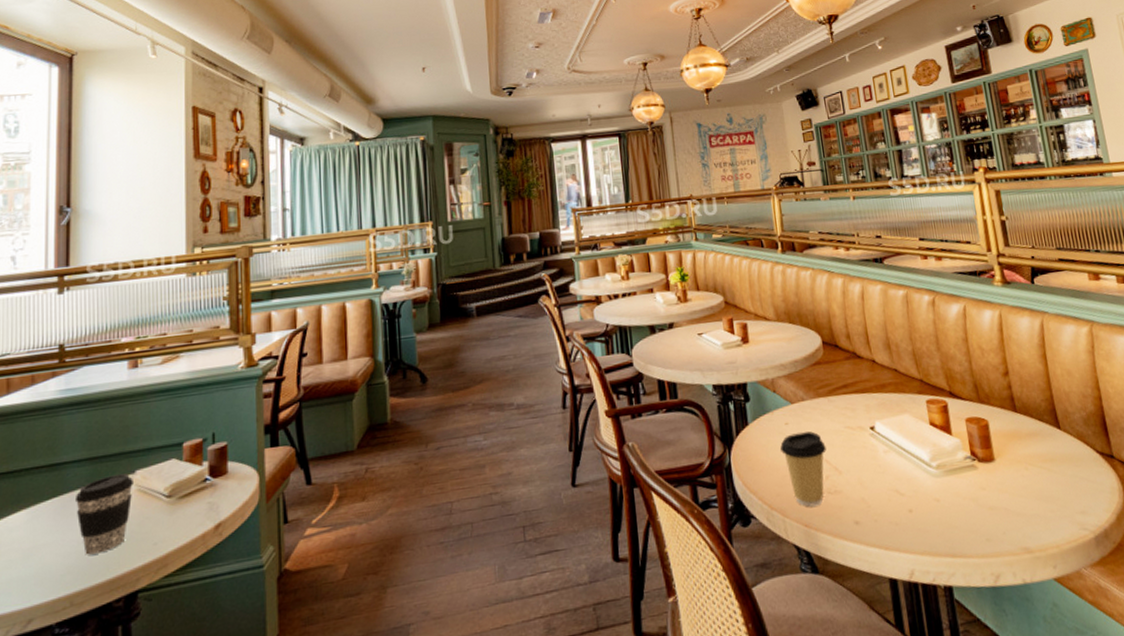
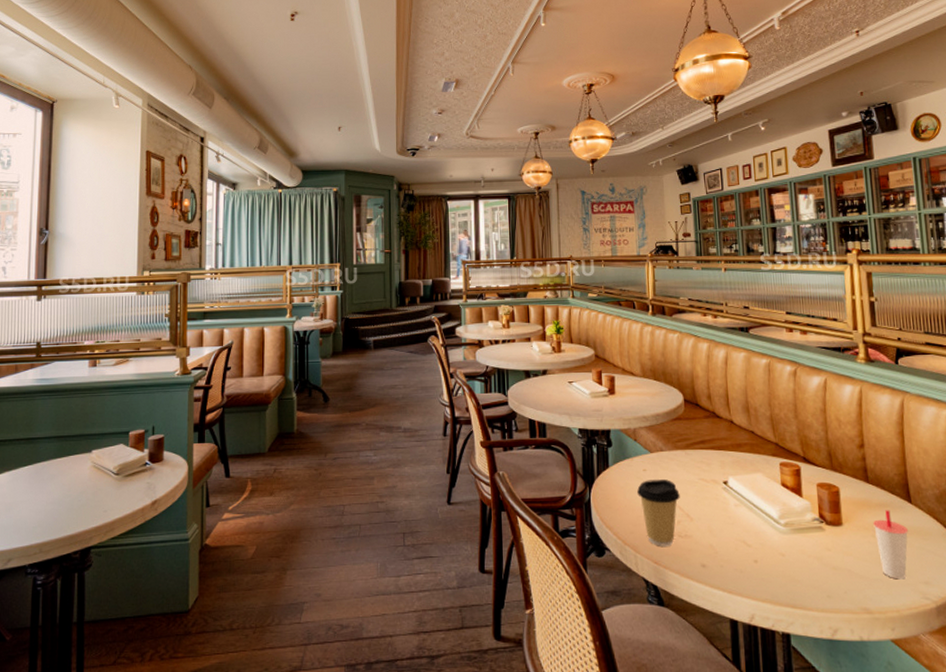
coffee cup: present [74,473,133,555] -> none [45,452,90,514]
cup: none [1025,439,1063,513] -> present [873,510,909,580]

